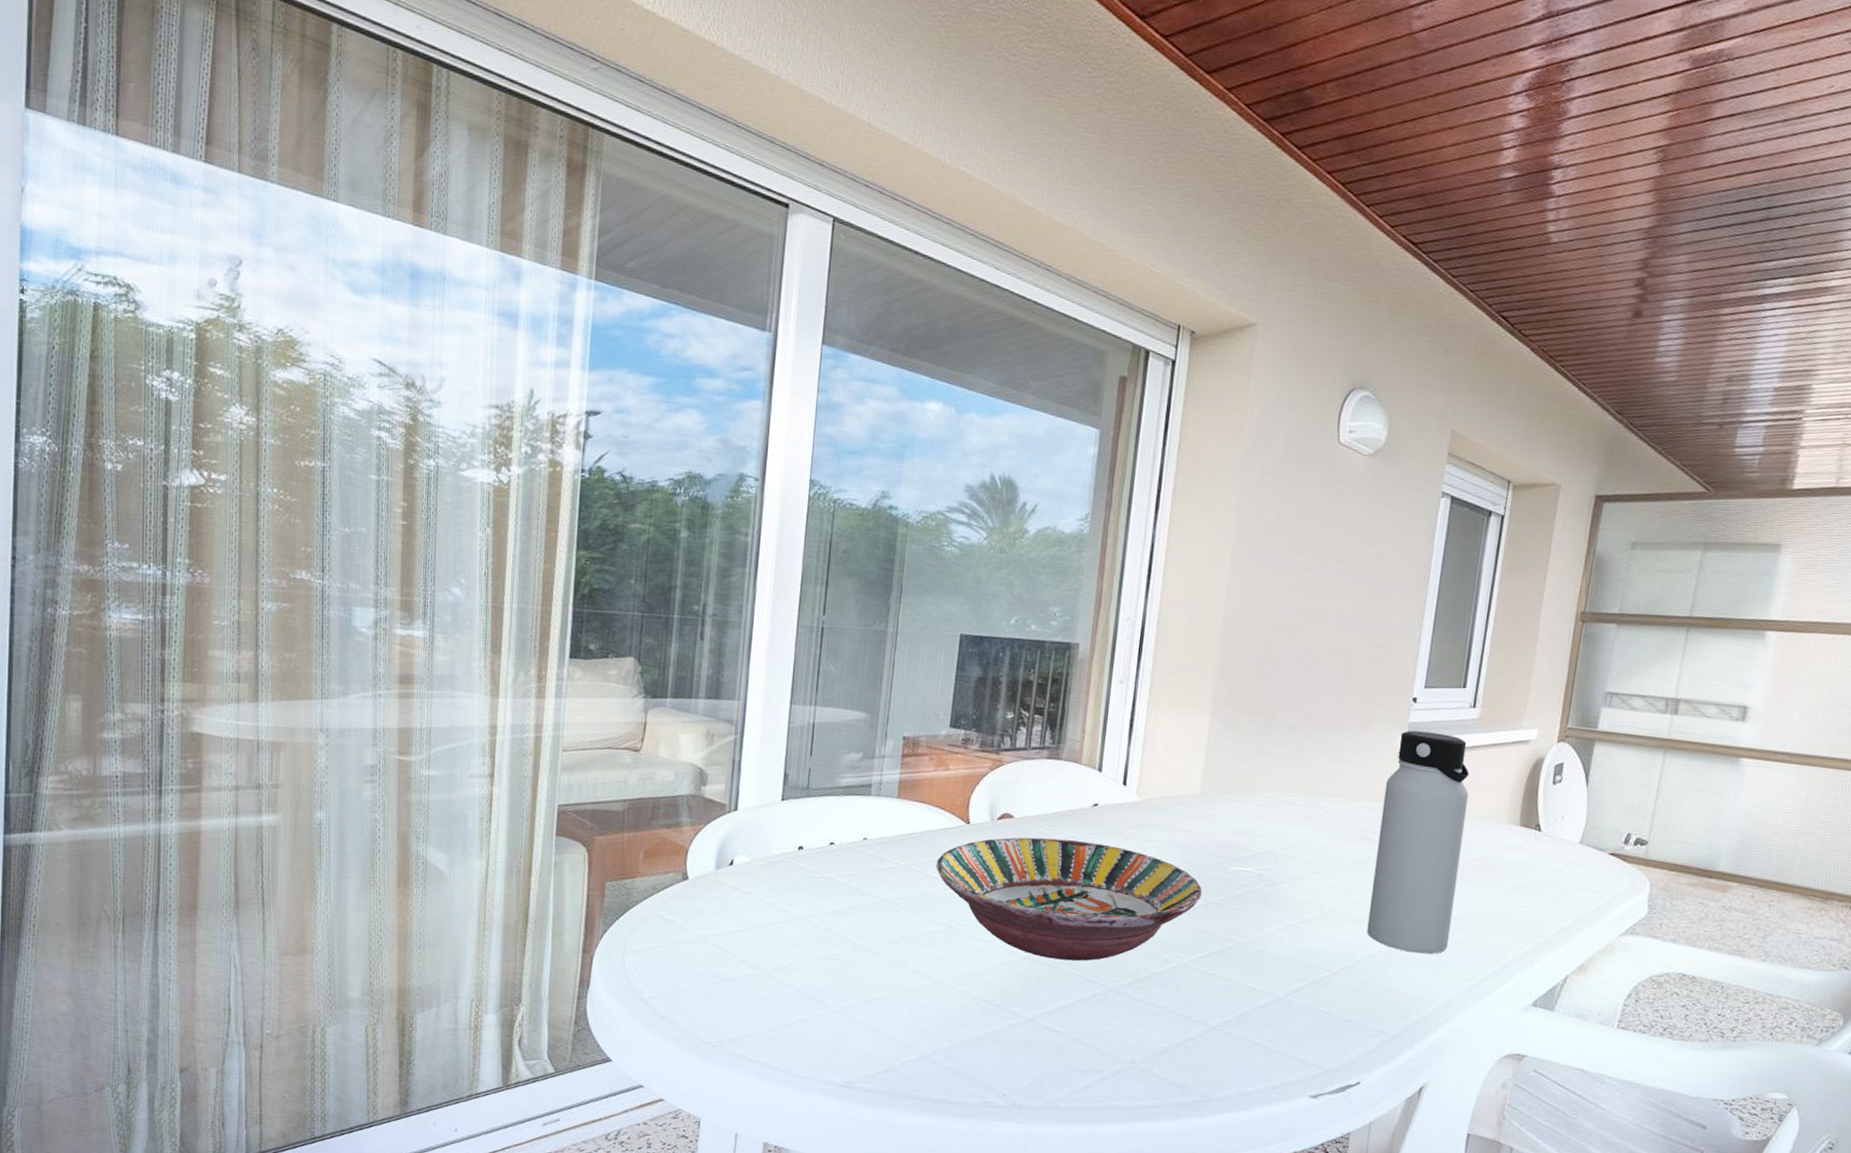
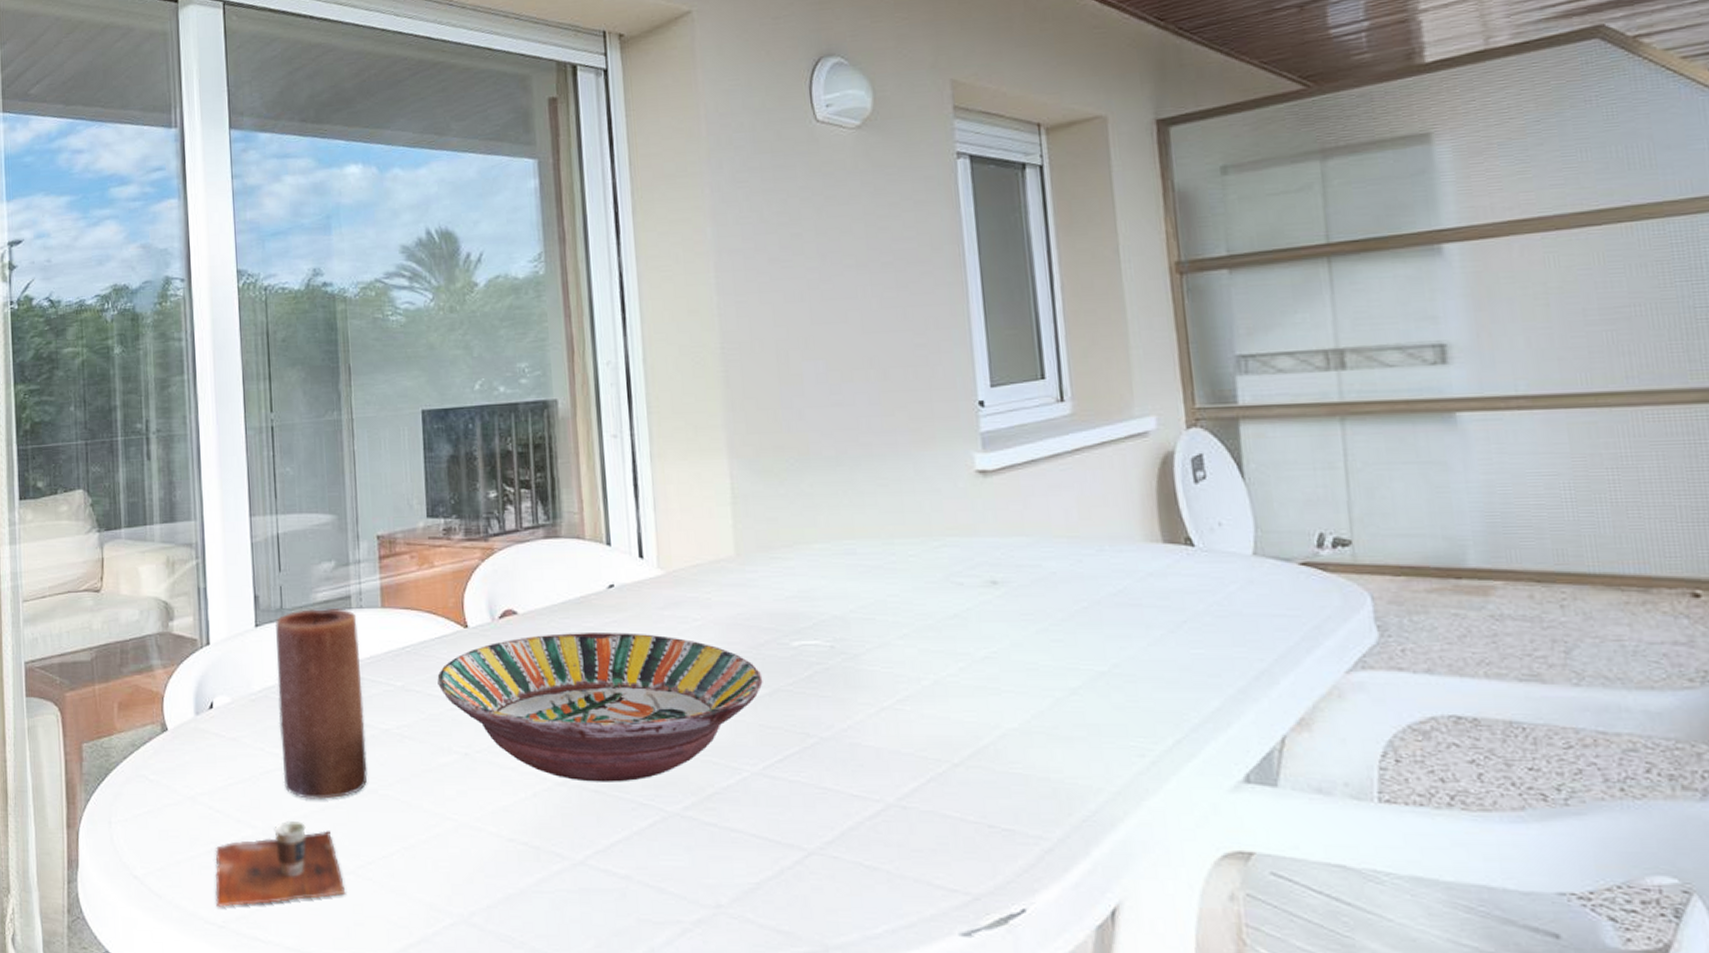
cup: none [713,965,830,1031] -> present [215,821,346,907]
candle: none [788,791,874,951] -> present [275,607,368,799]
water bottle: present [1367,730,1469,954] -> none [968,440,1104,727]

